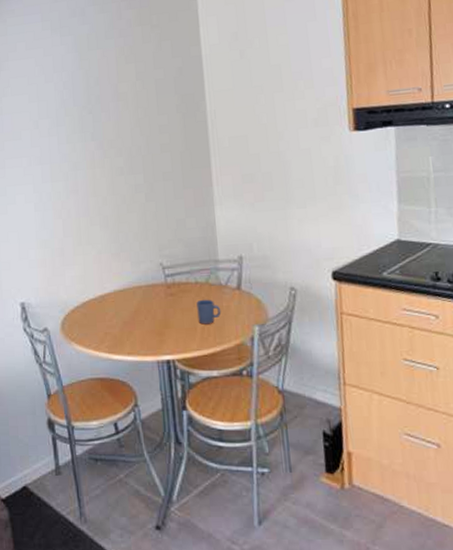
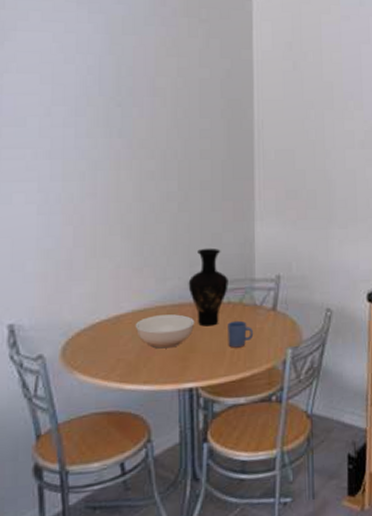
bowl: none [117,293,168,324] -> present [135,314,195,349]
vase: none [159,232,195,305] -> present [188,248,228,327]

